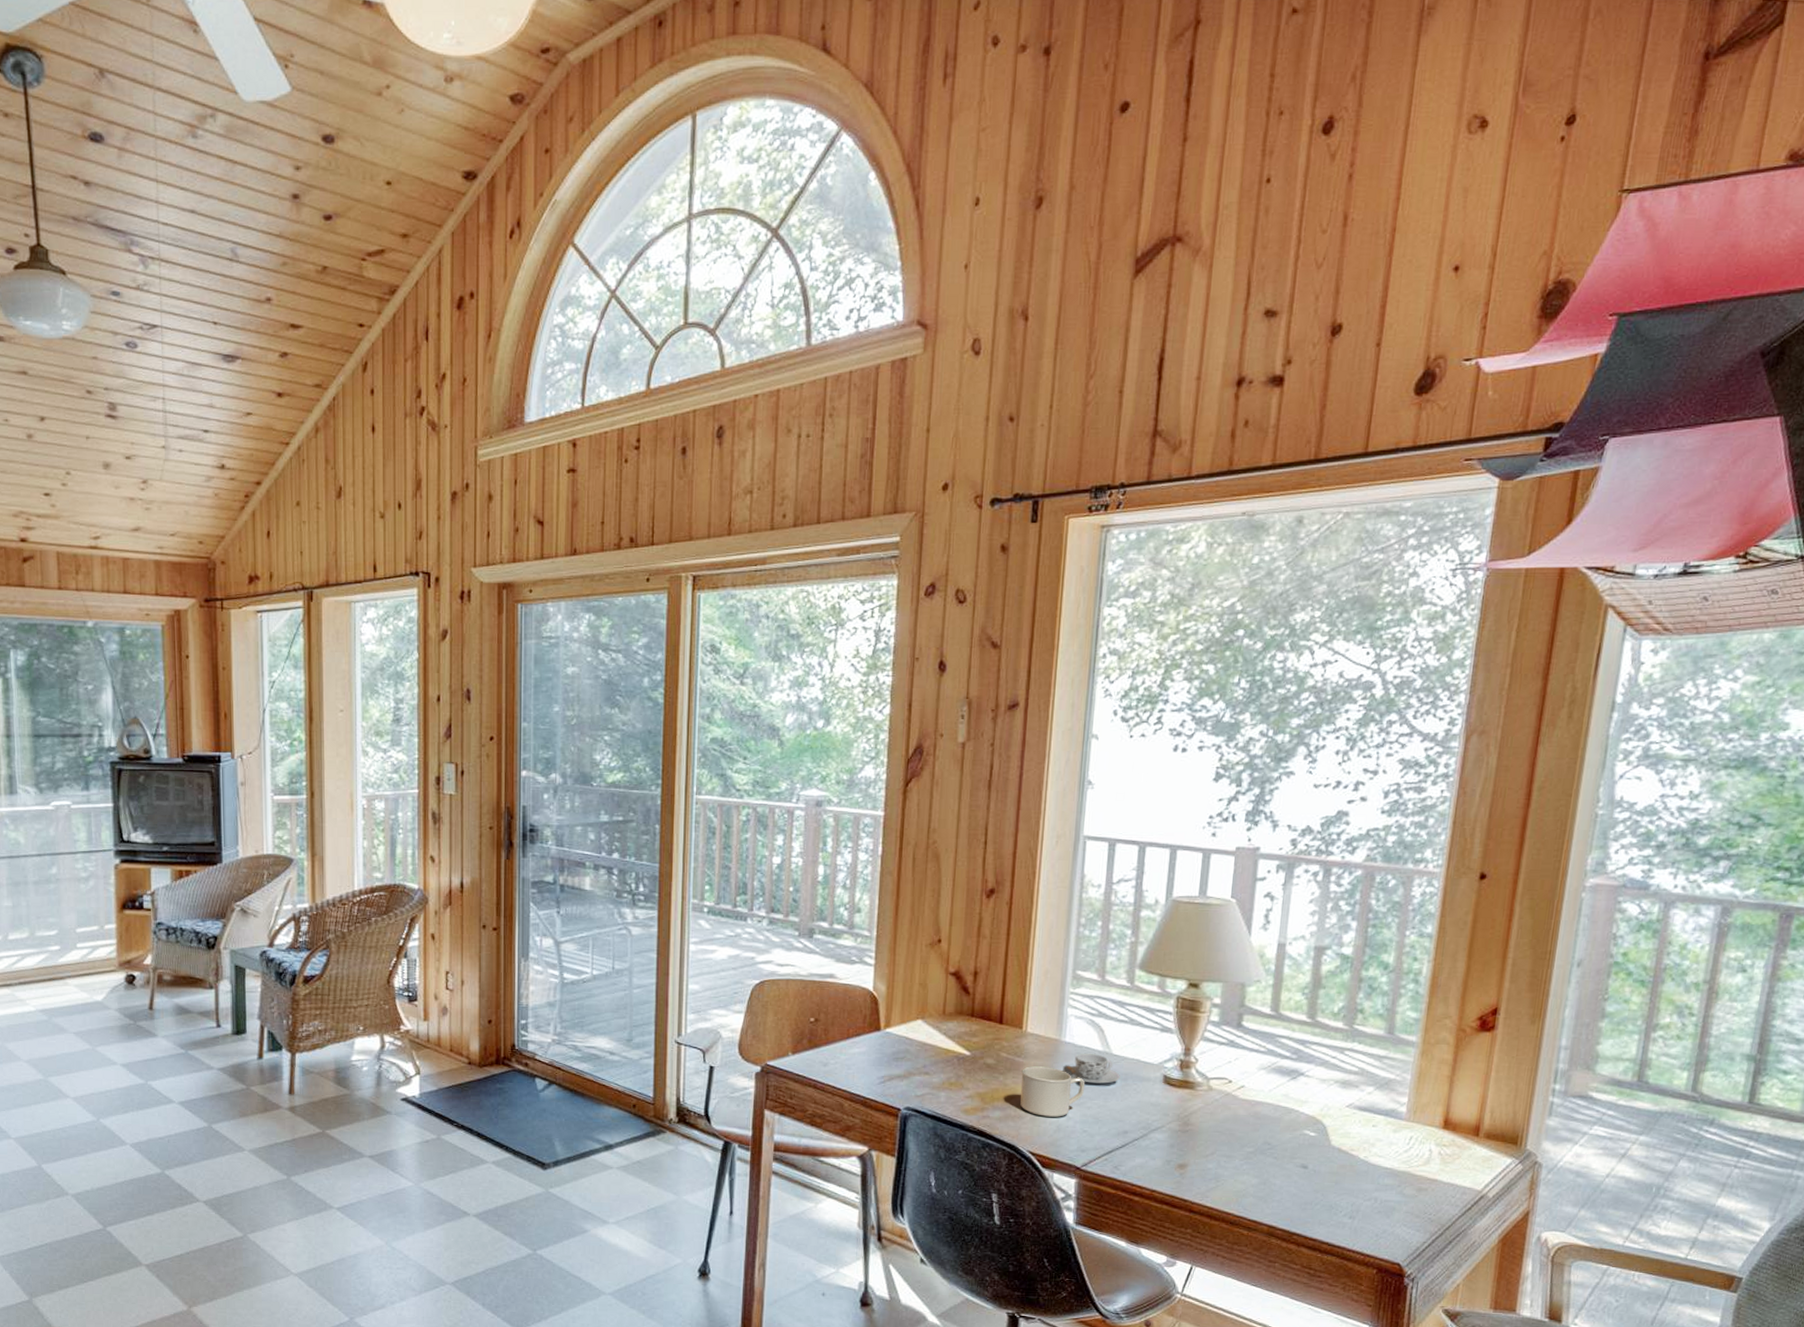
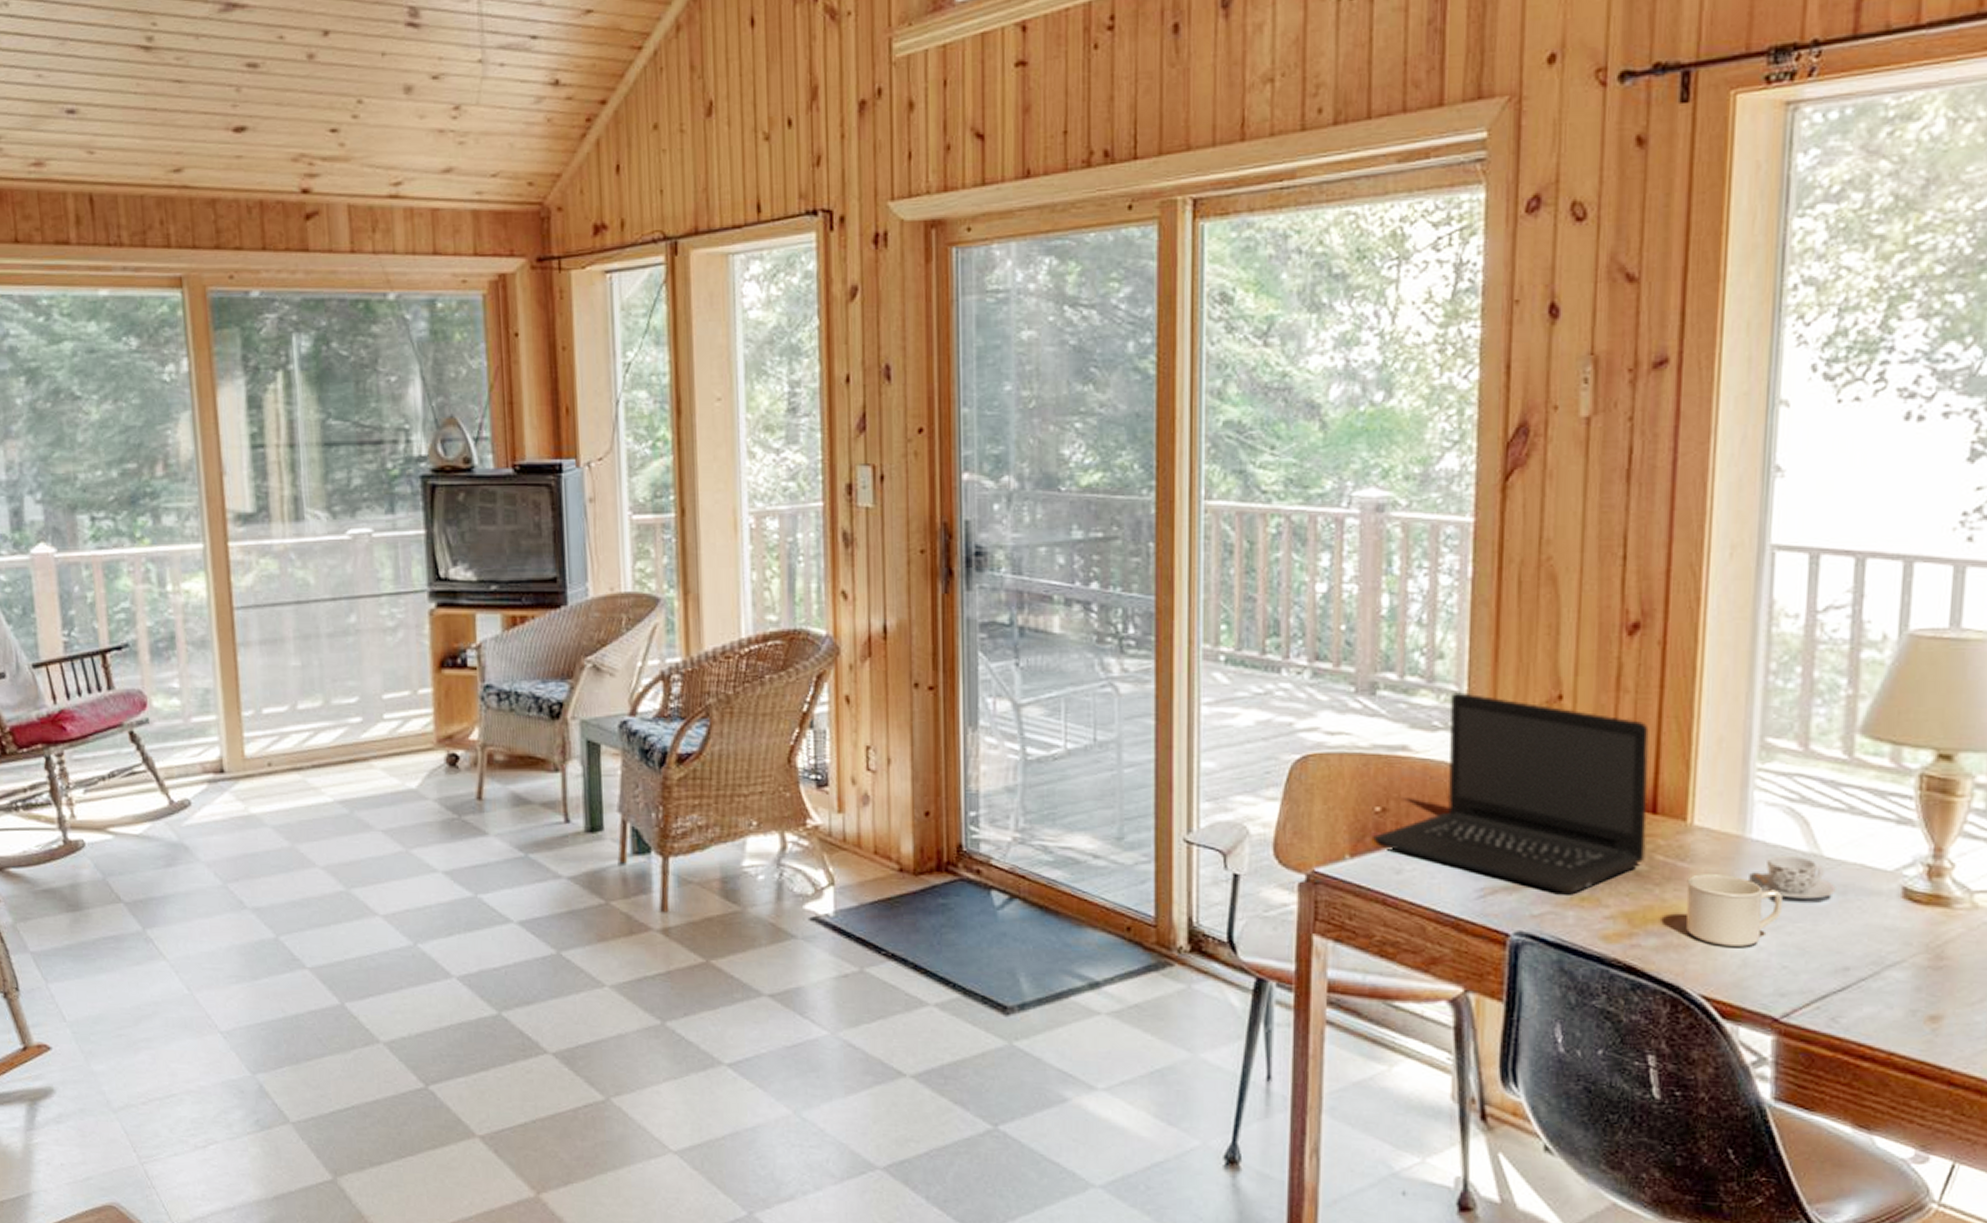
laptop: none [808,936,999,1081] -> present [1373,692,1649,895]

